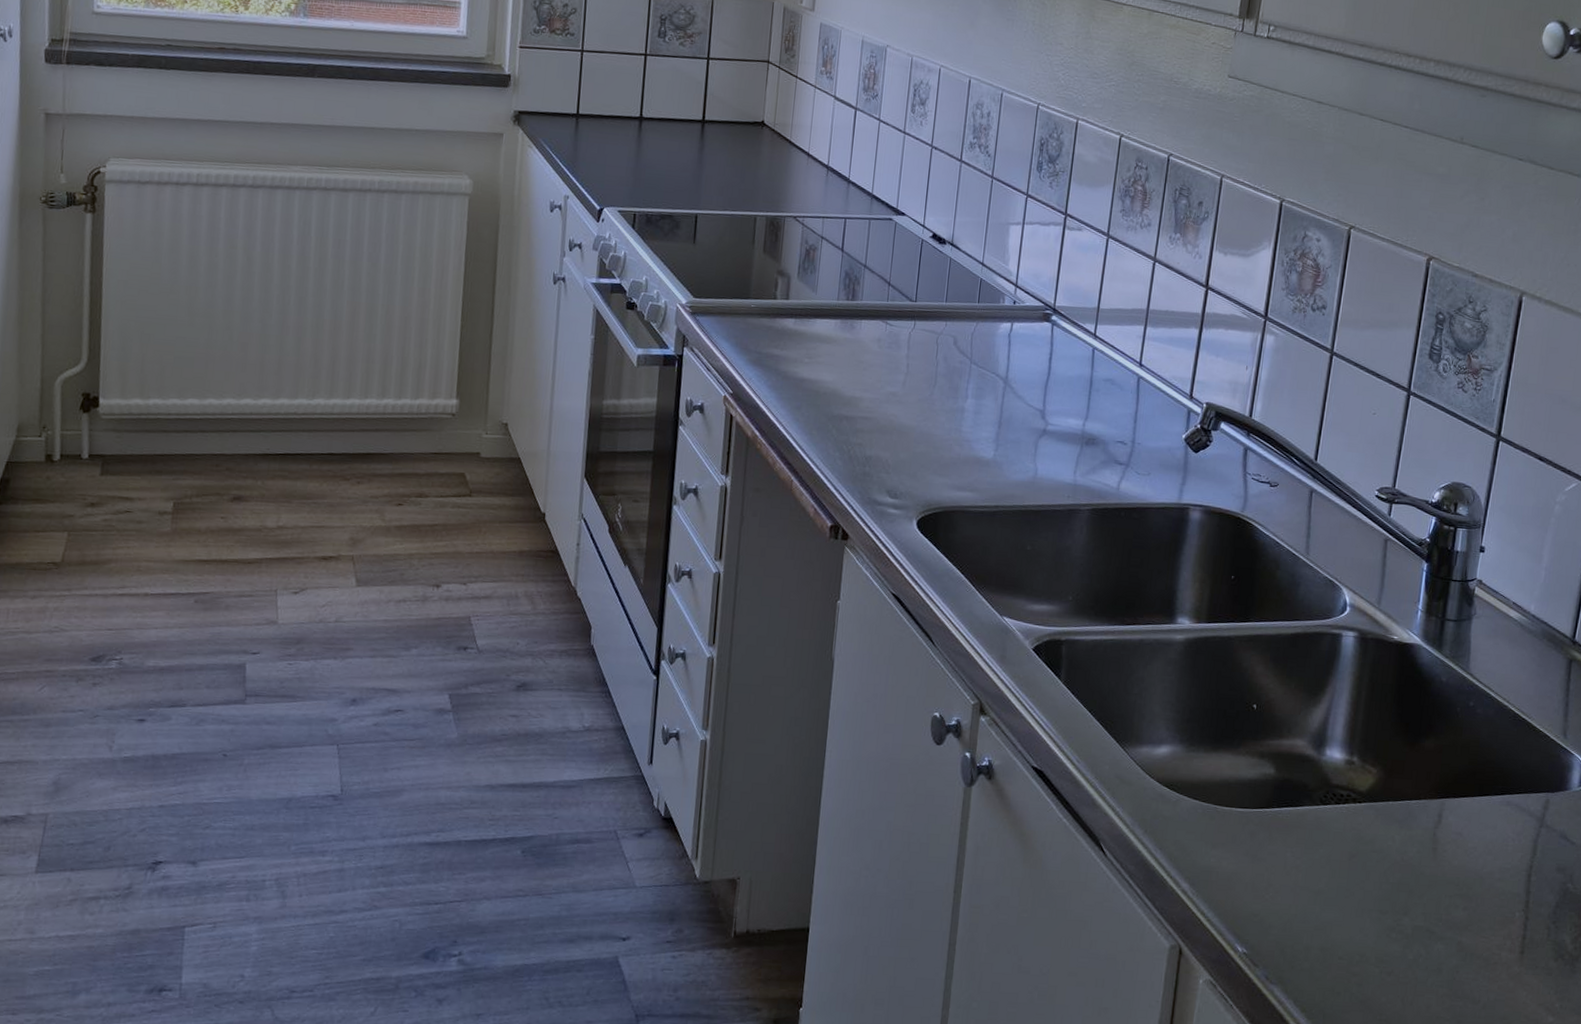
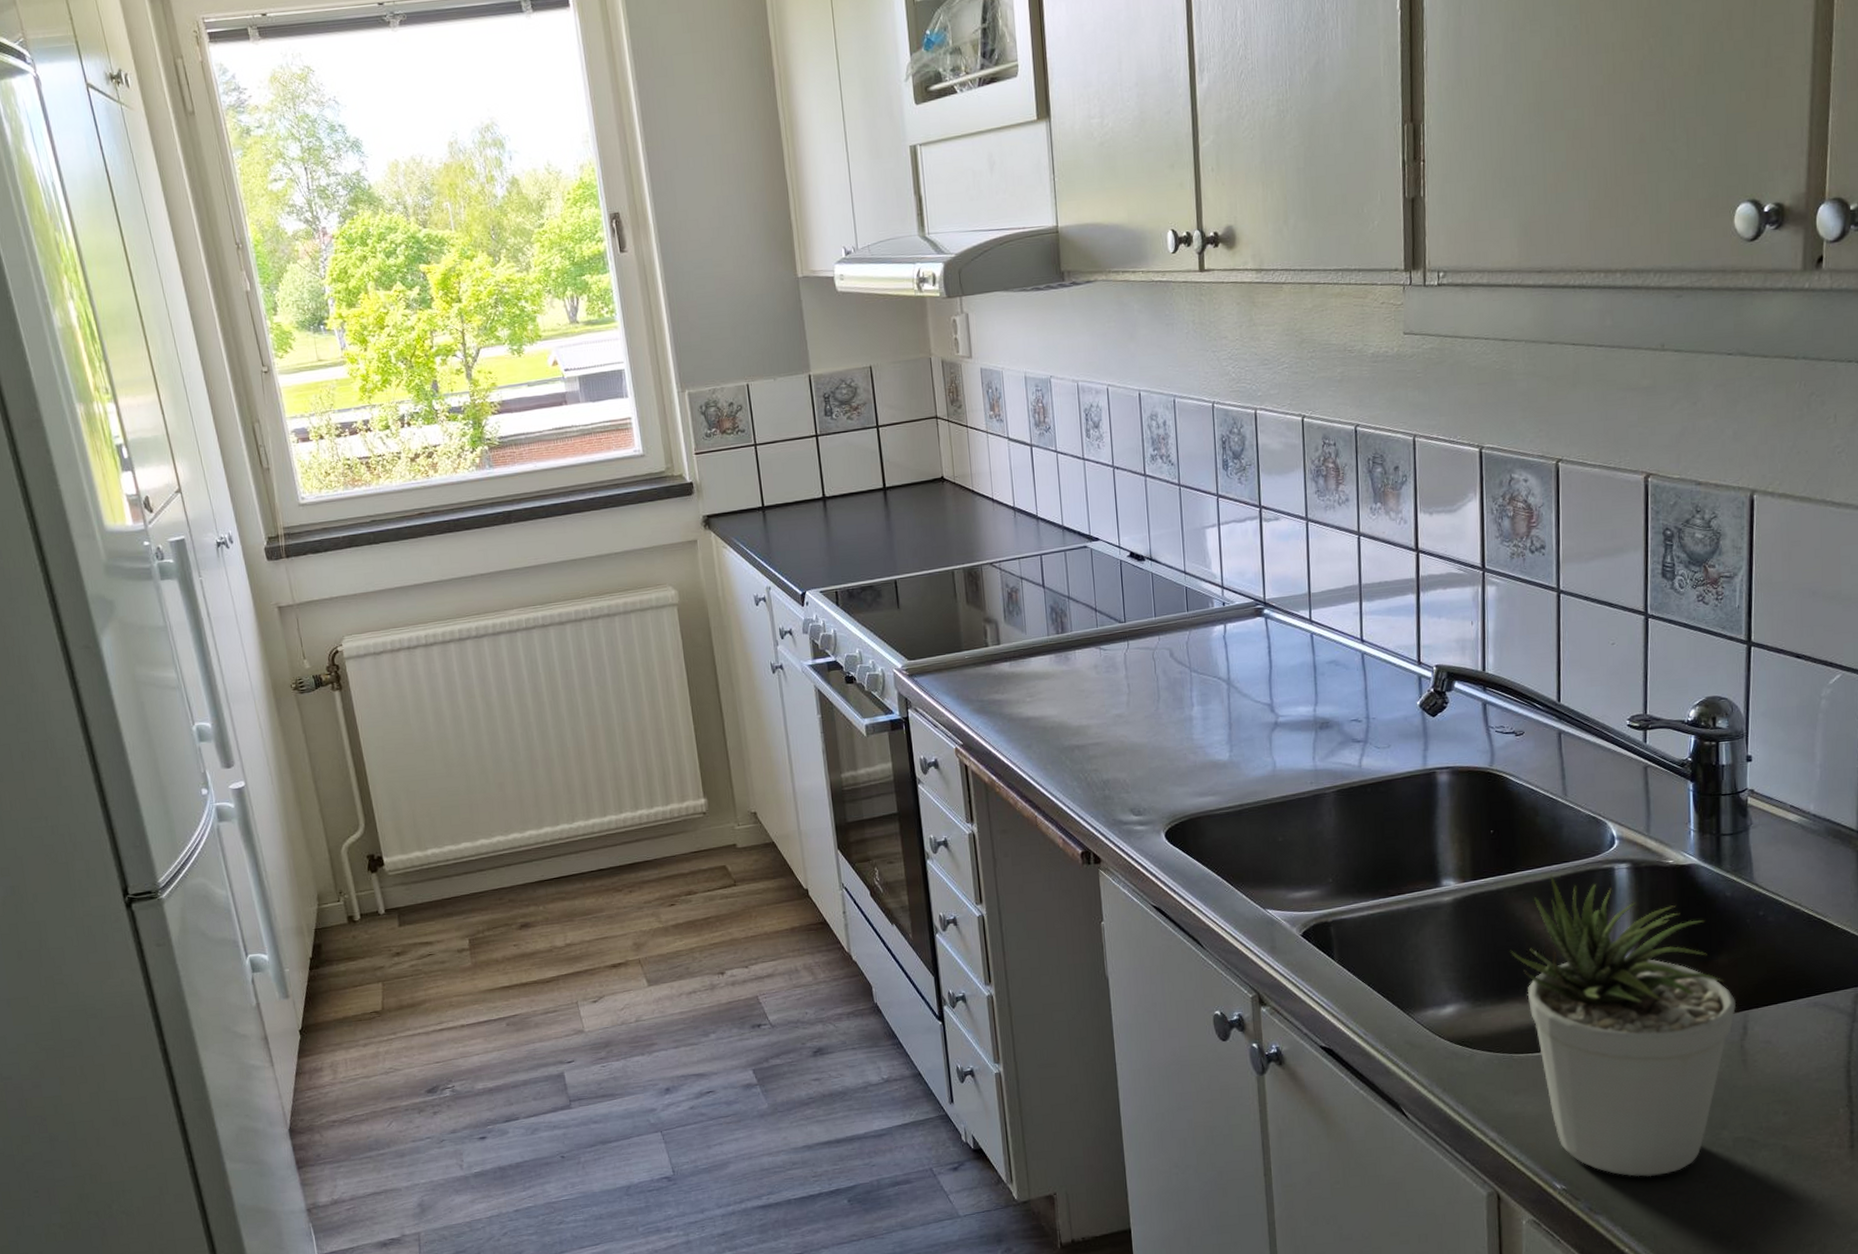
potted plant: none [1230,630,1435,954] -> present [1509,874,1736,1177]

